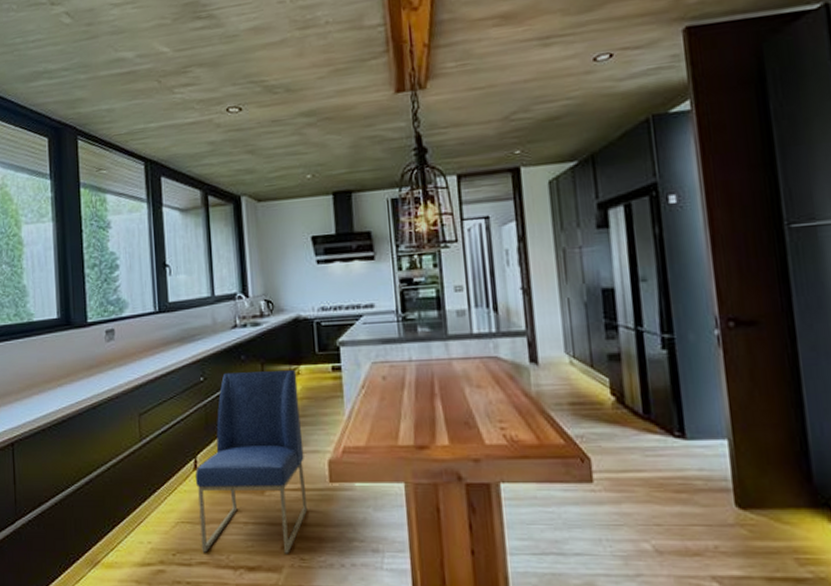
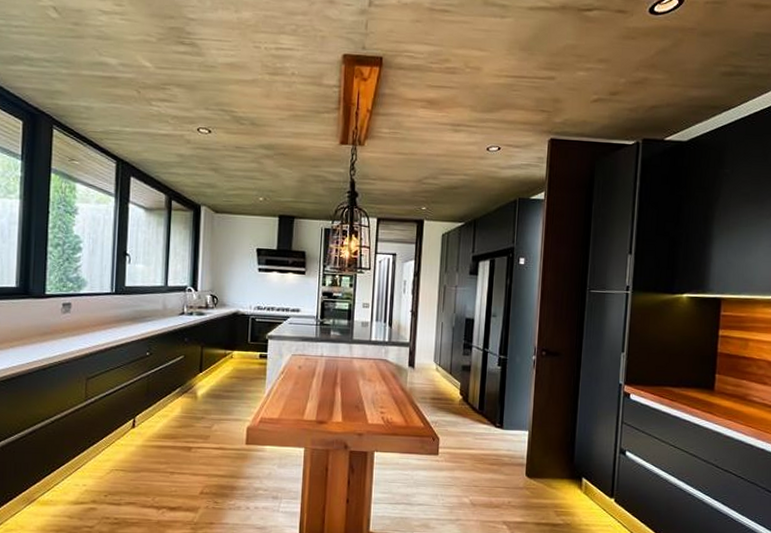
chair: present [196,370,308,554] -> none [131,351,230,498]

